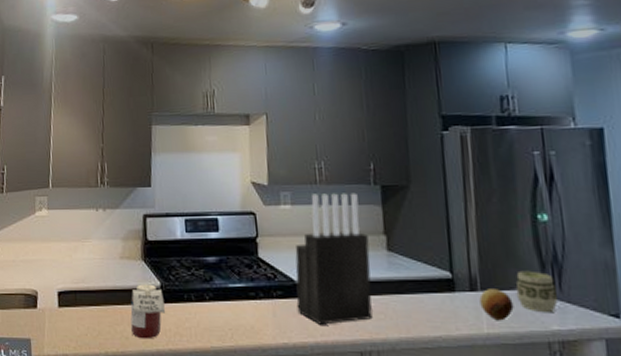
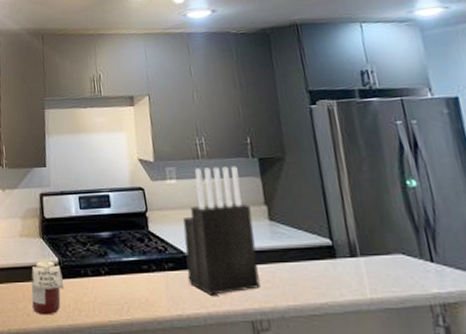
fruit: present [479,289,514,321] -> none [360,254,394,286]
cup: present [515,270,558,313] -> none [393,235,435,277]

